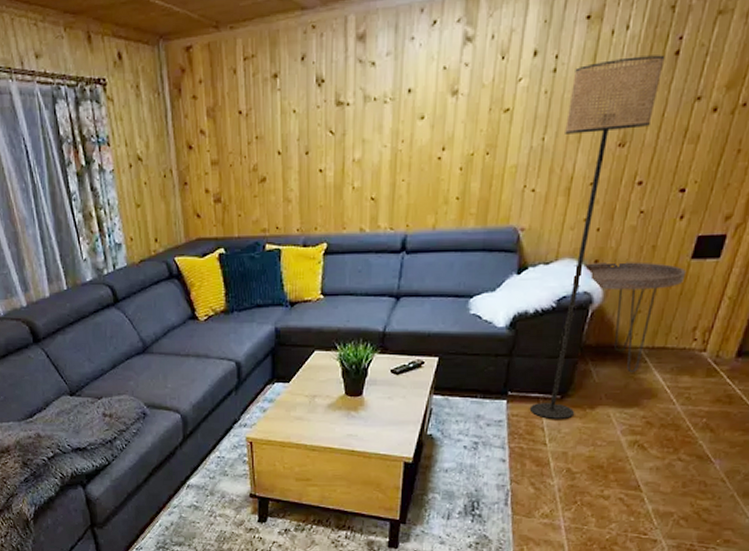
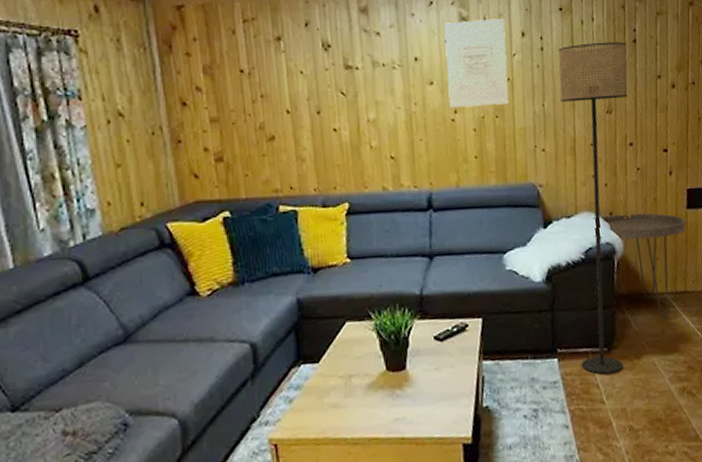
wall art: none [438,35,517,144] -> present [444,19,509,108]

